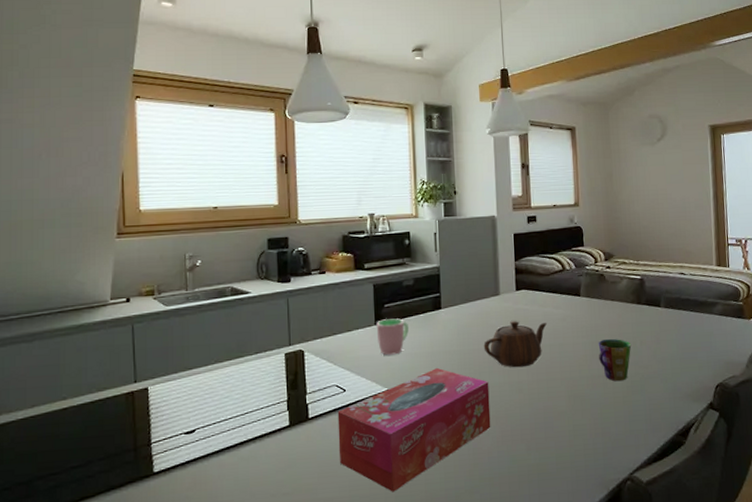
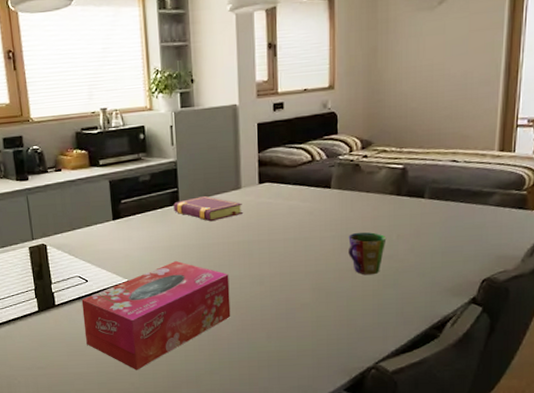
cup: present [376,318,409,355] -> none [114,213,146,249]
book: none [436,301,501,328] -> present [173,195,243,222]
teapot: present [483,321,548,368] -> none [223,215,293,261]

